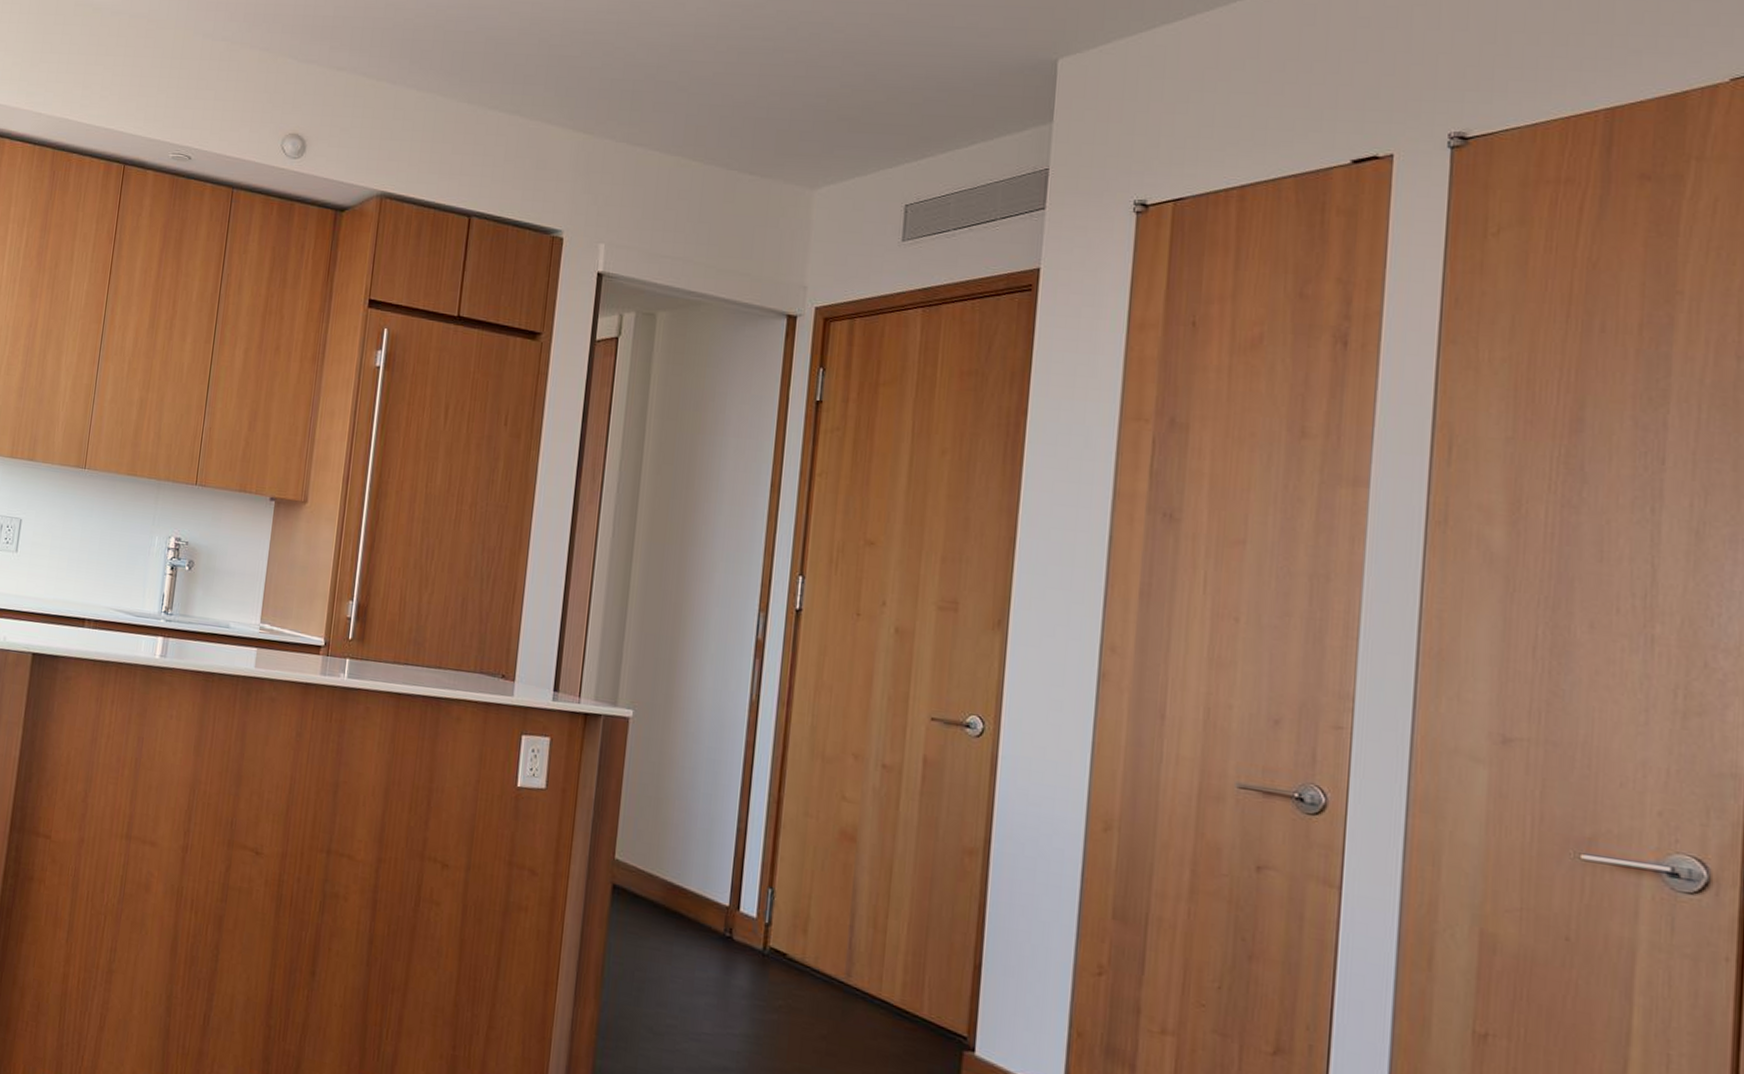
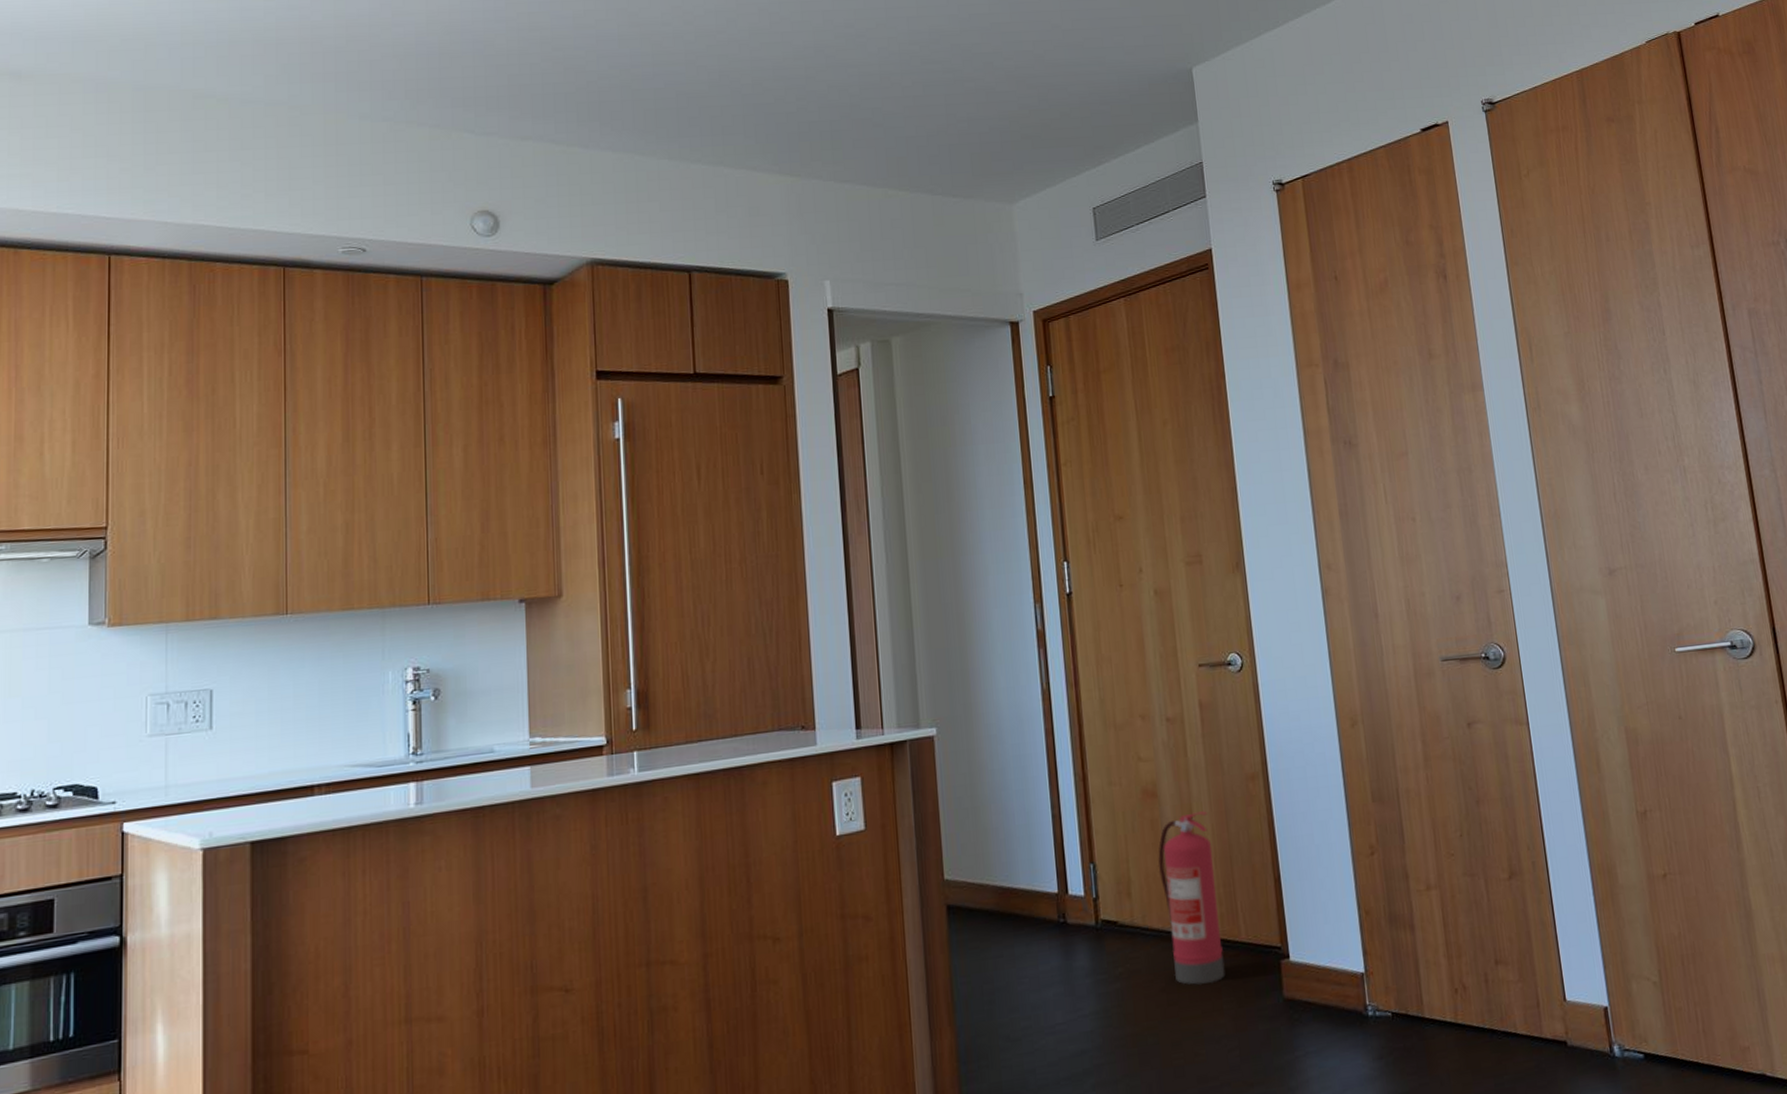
fire extinguisher: none [838,868,910,1049] -> present [1158,811,1226,985]

